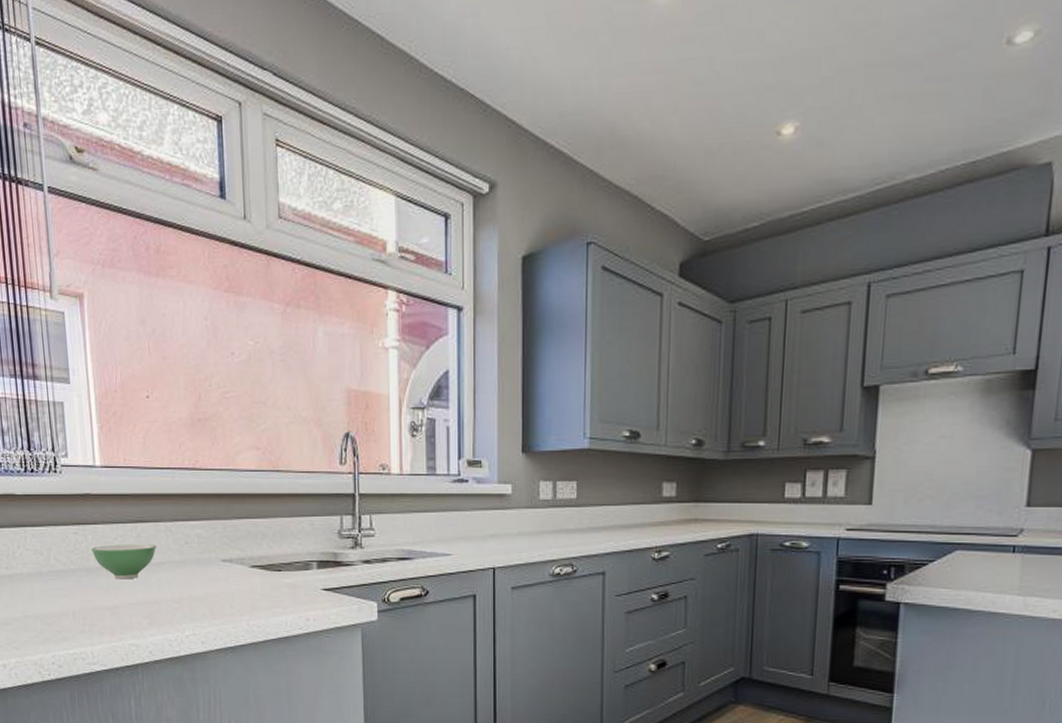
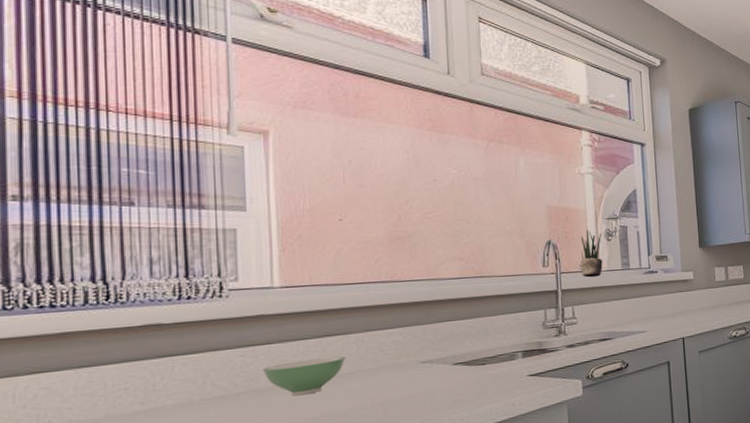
potted plant: none [380,420,406,482] -> present [580,229,603,278]

